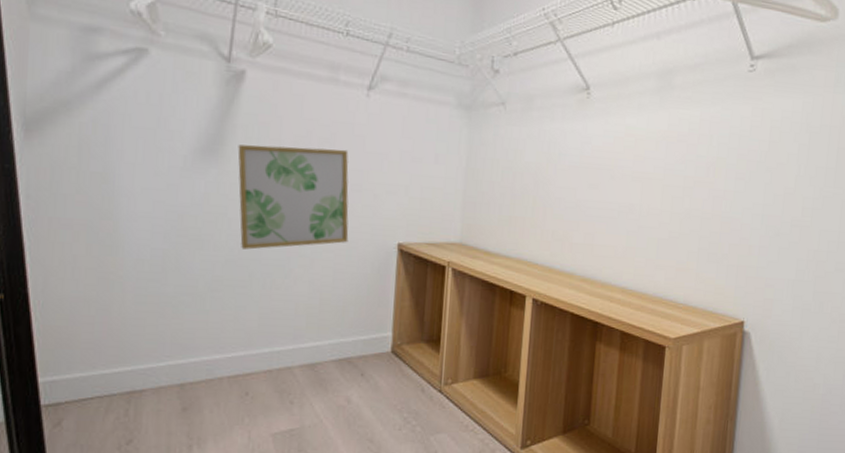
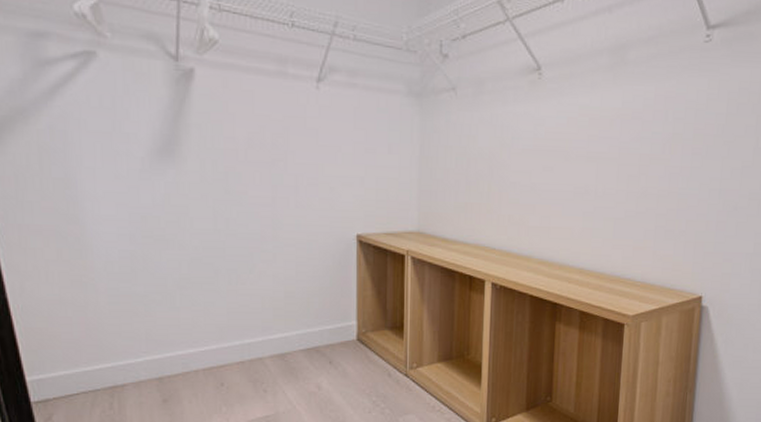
wall art: present [237,144,349,250] -> none [193,143,308,247]

